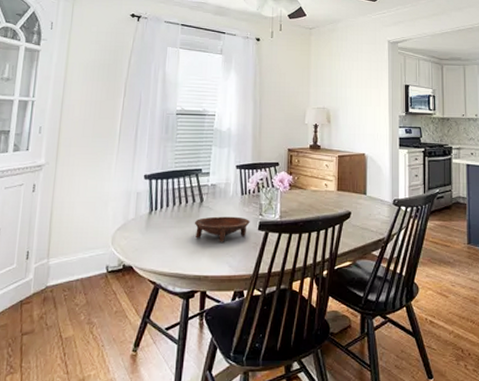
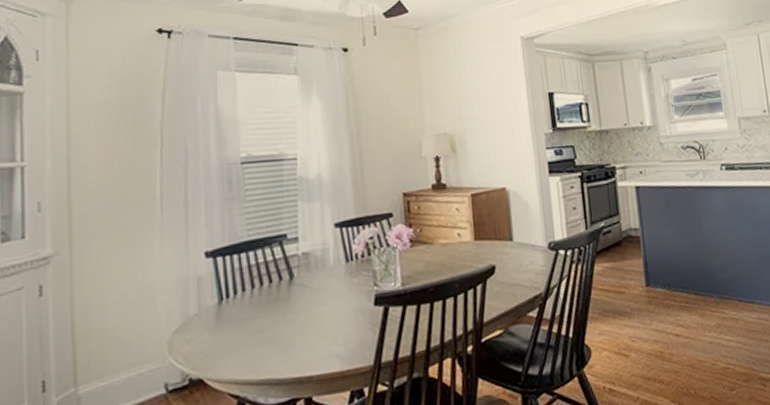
bowl: present [194,216,250,242] -> none [284,291,362,329]

